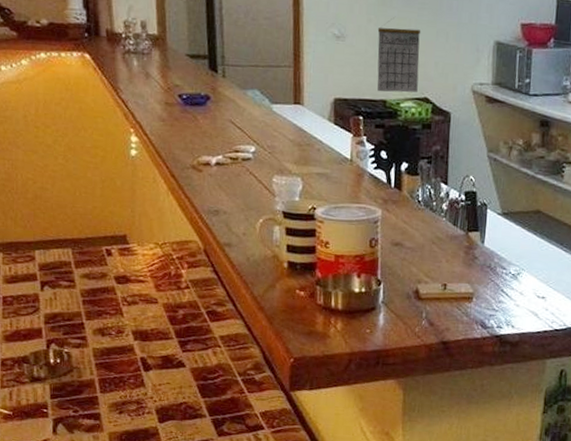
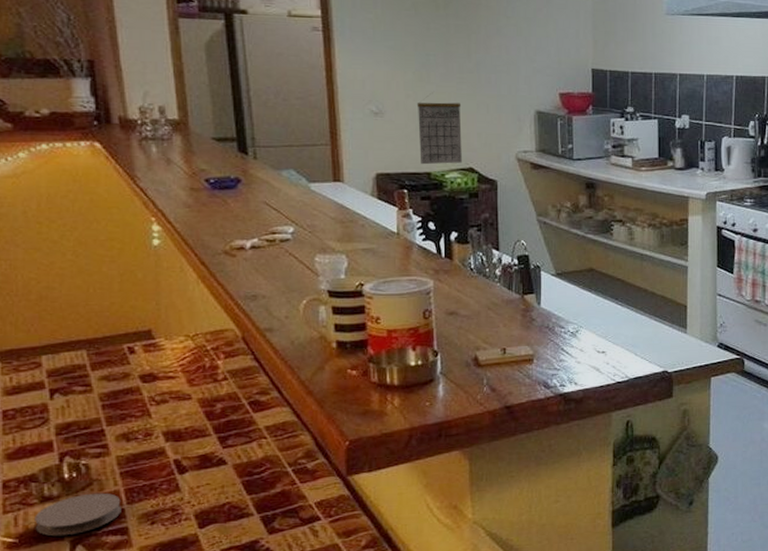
coaster: none [25,379,96,414] -> present [35,492,121,537]

